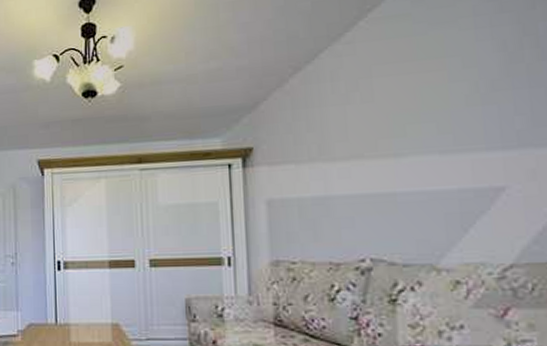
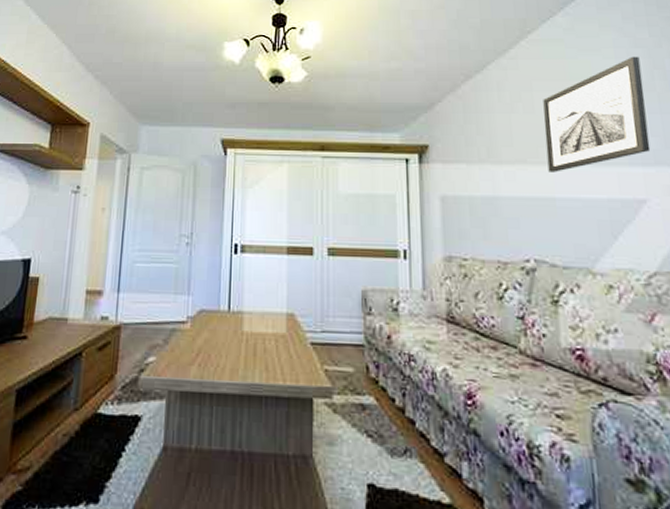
wall art: none [384,23,514,166] -> present [543,56,651,172]

